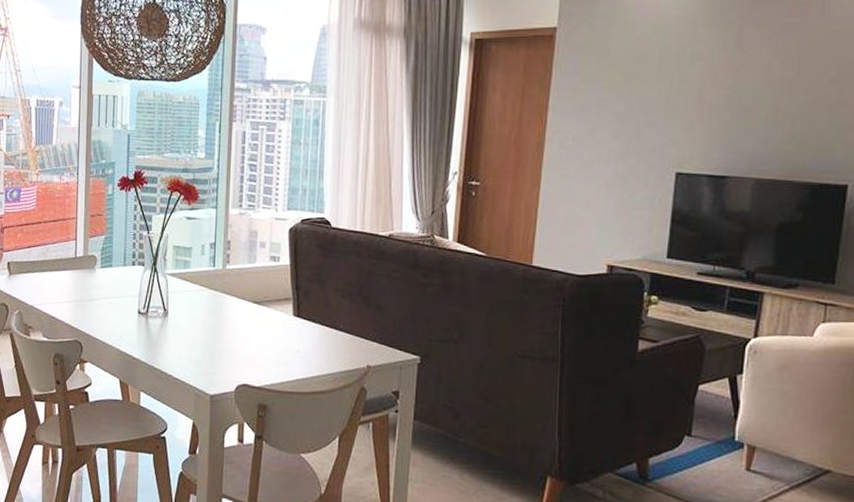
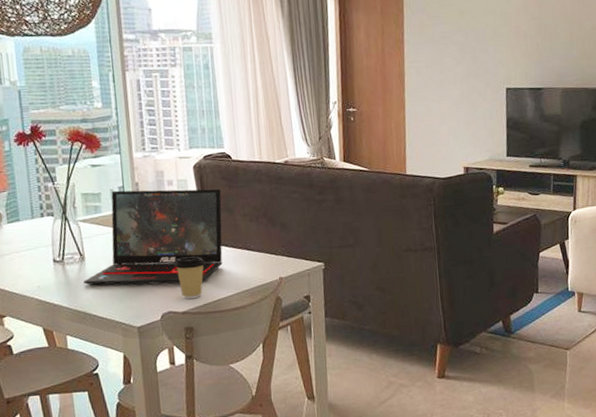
laptop: none [164,247,316,357] -> present [84,189,223,285]
coffee cup: none [255,327,289,375] -> present [174,256,206,300]

